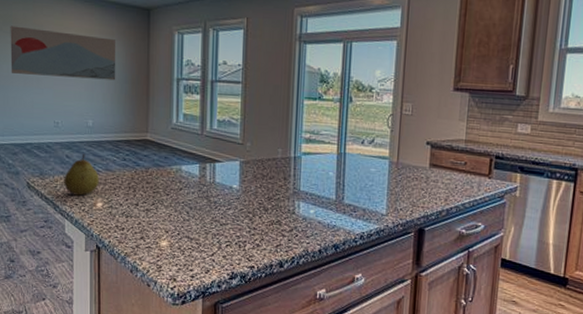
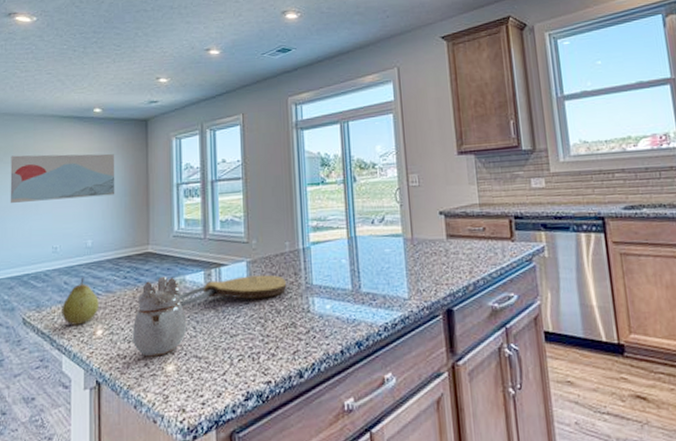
teapot: none [130,163,181,233] -> present [132,276,187,357]
cutting board: none [174,174,276,196] -> present [178,274,287,307]

